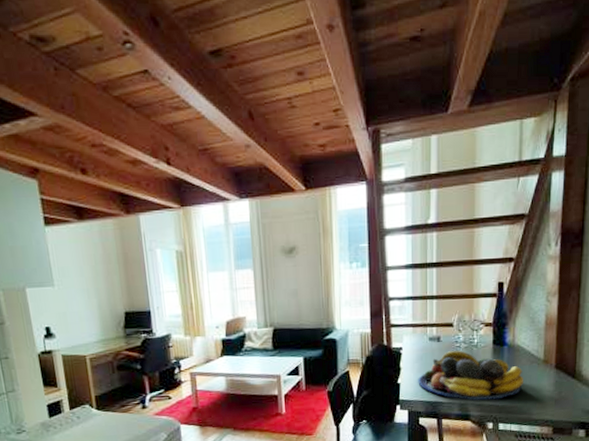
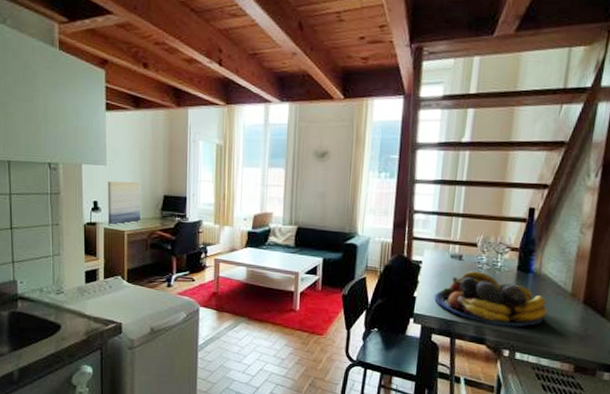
wall art: none [58,300,103,353] -> present [107,181,141,227]

